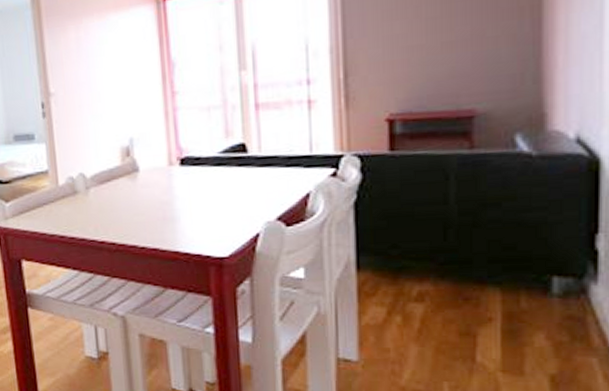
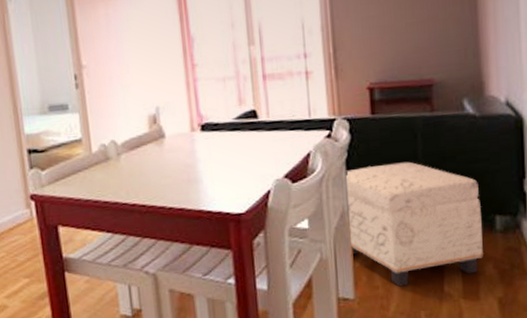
ottoman: none [352,207,532,352] -> present [345,162,483,287]

